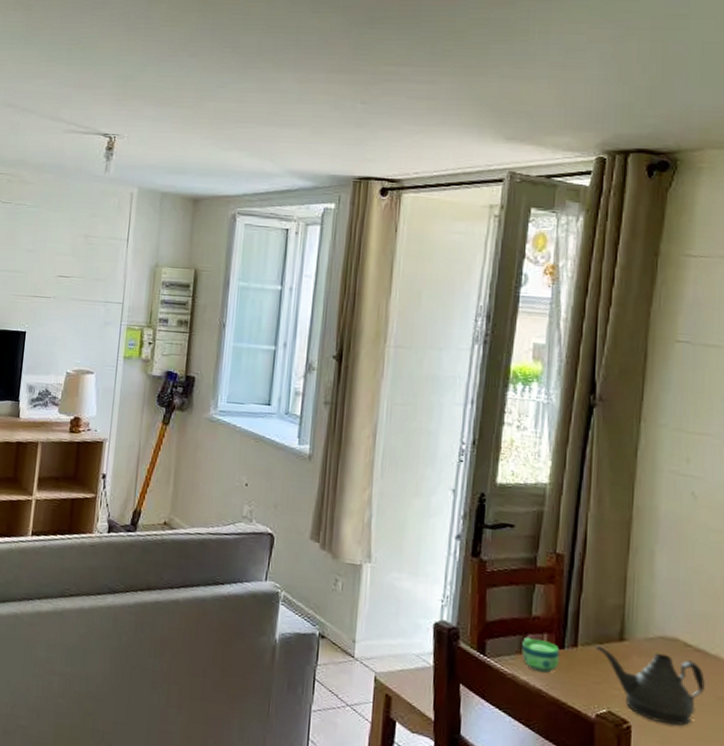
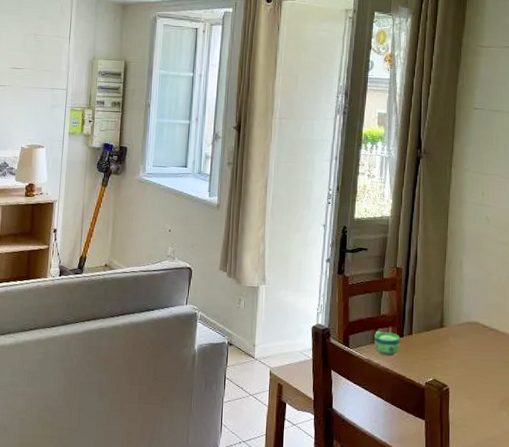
teapot: present [595,645,705,726] -> none [424,332,497,385]

